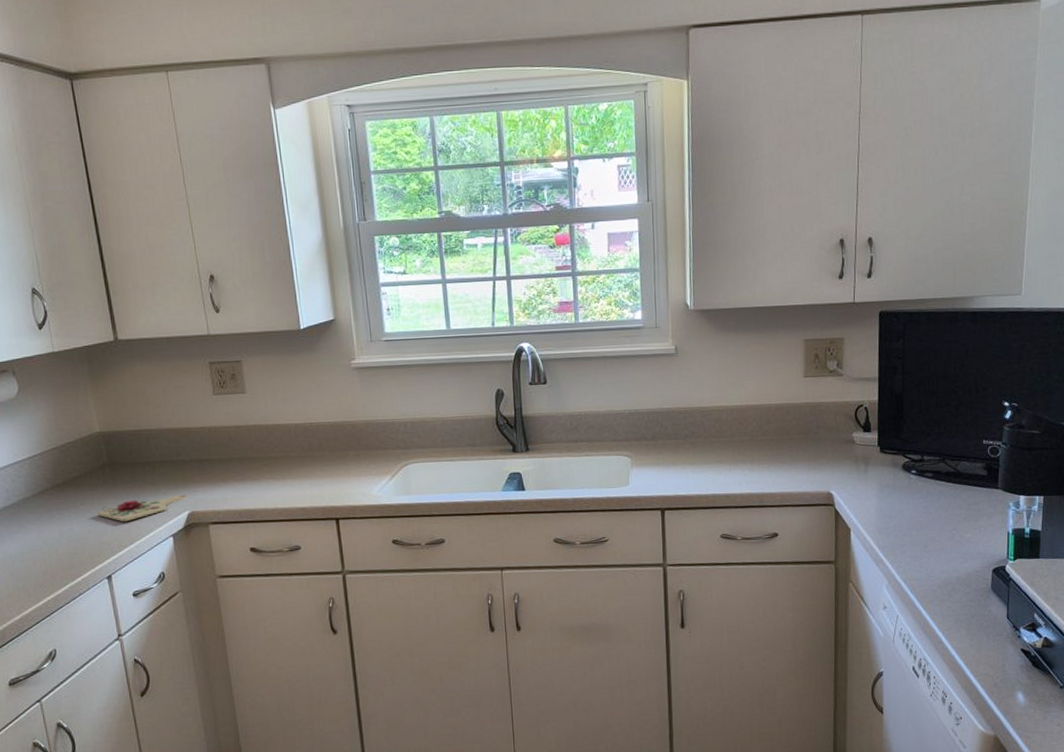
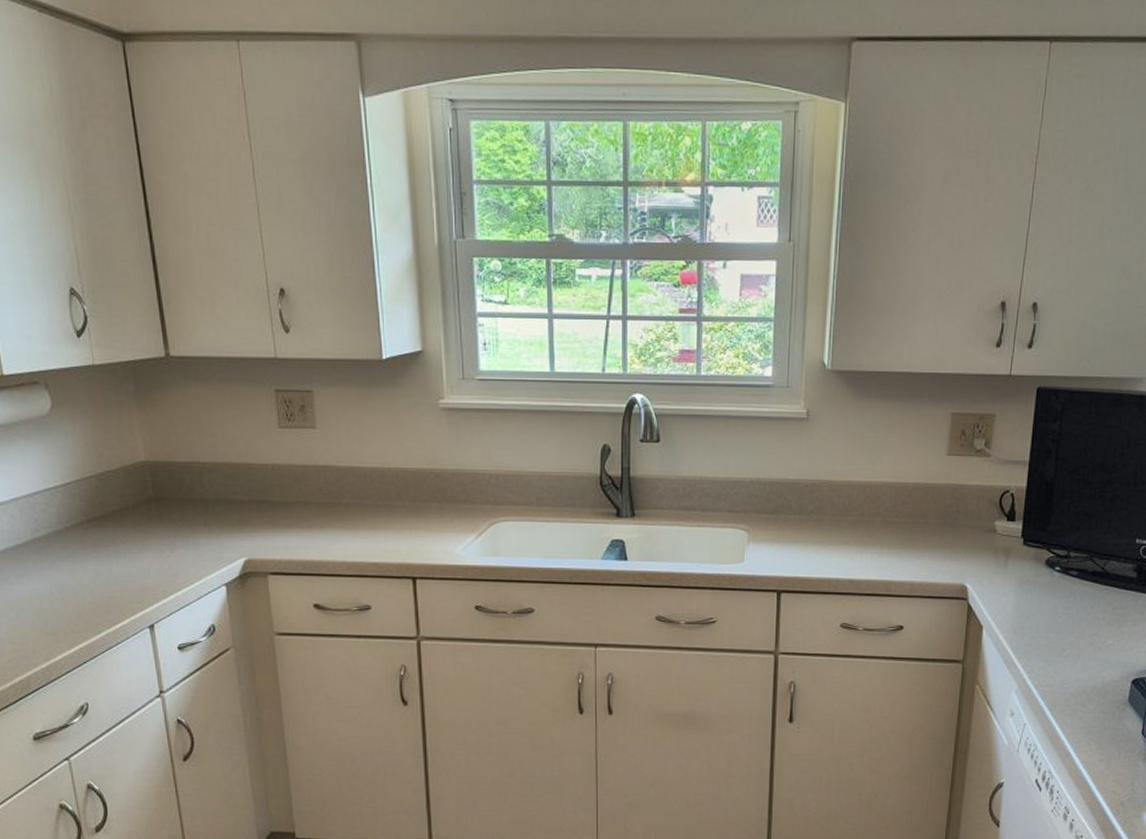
cutting board: present [97,494,186,522] -> none [139,539,242,566]

